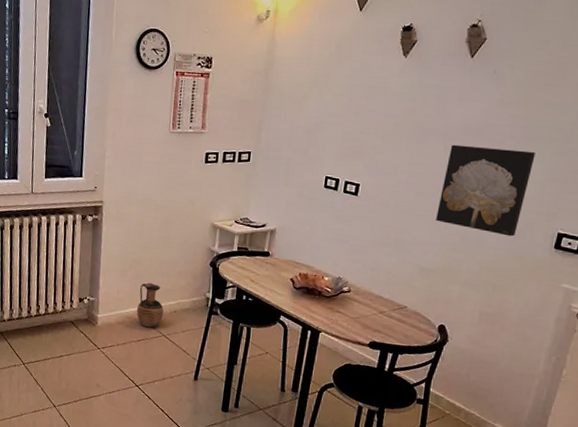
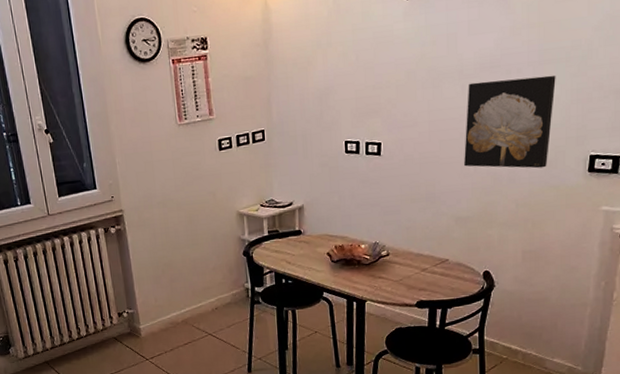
ceramic jug: present [136,283,164,328] -> none [177,284,206,330]

